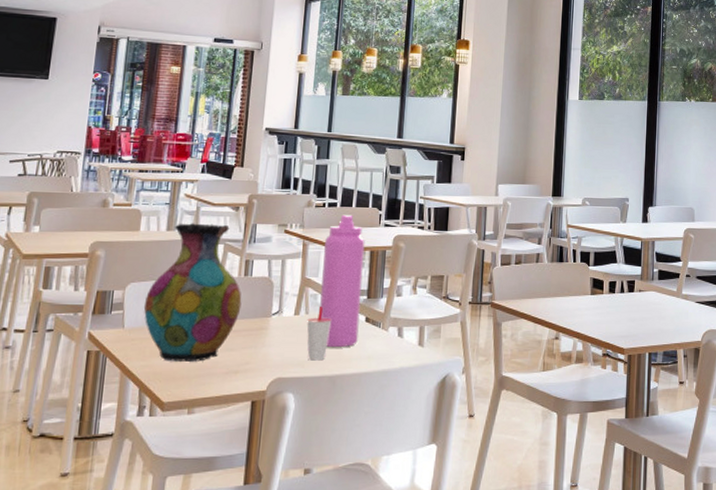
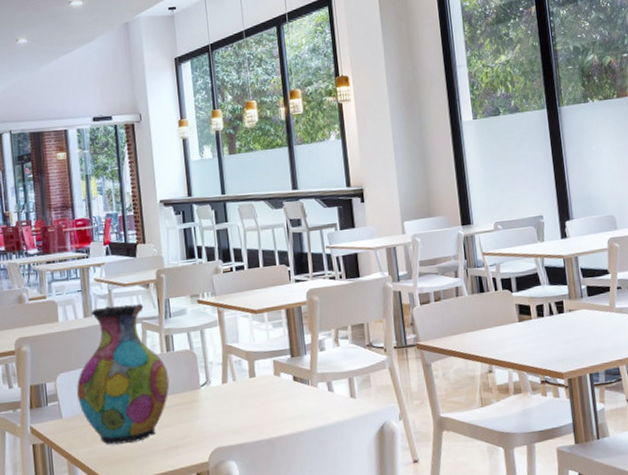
cup: present [307,306,332,361] -> none [236,371,261,427]
water bottle: present [320,214,365,347] -> none [239,275,289,411]

